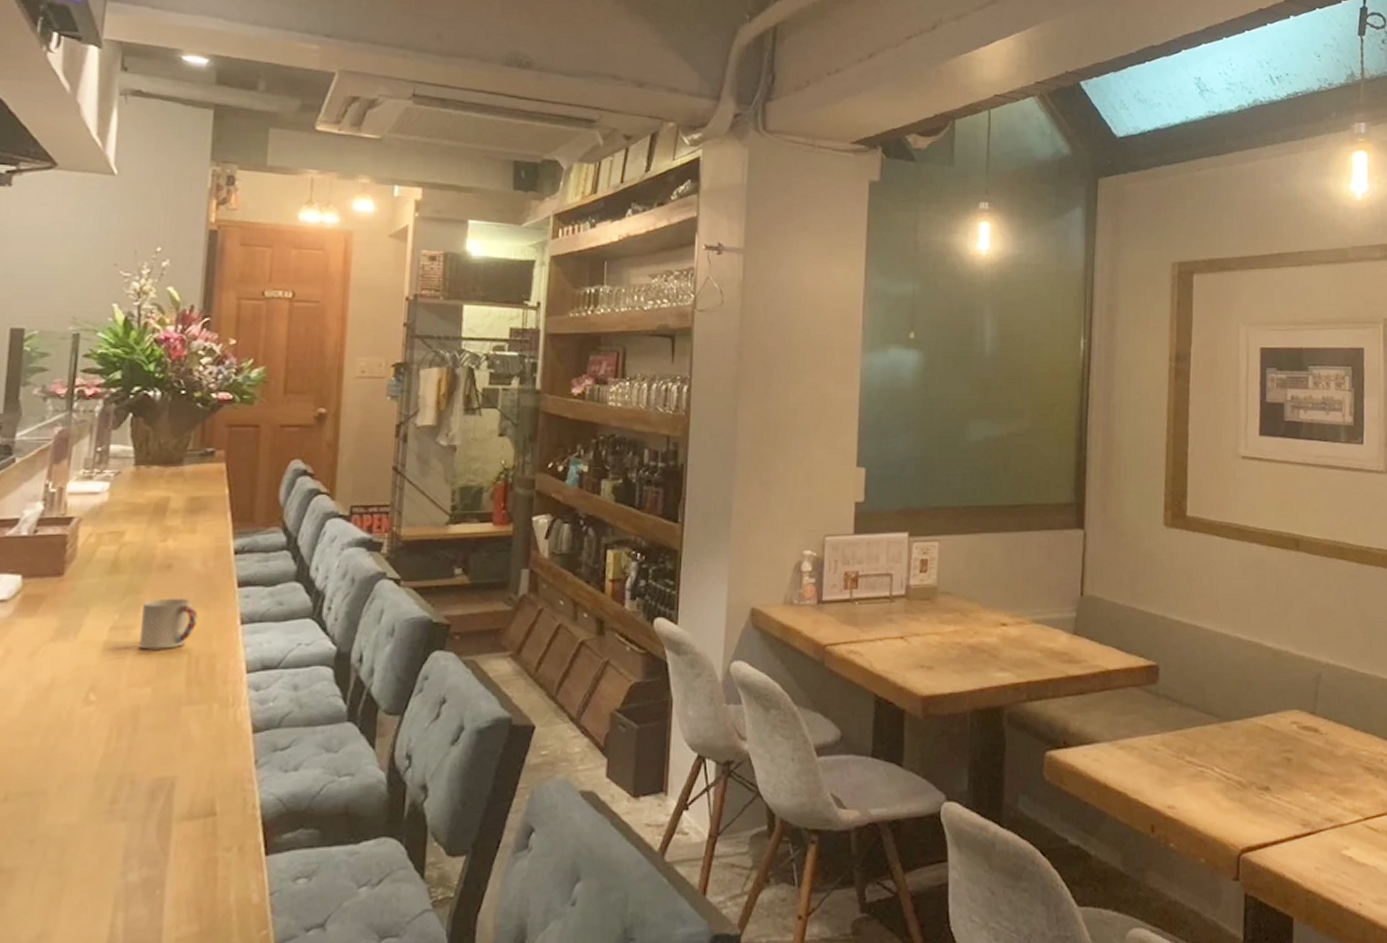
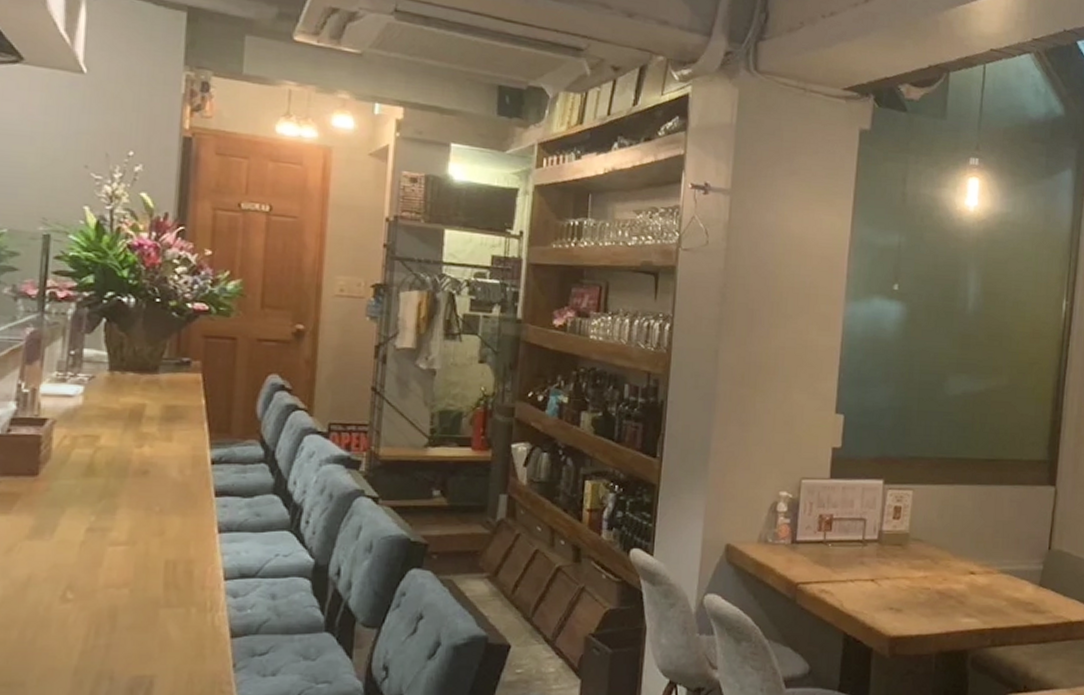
cup: present [140,598,198,650] -> none [116,503,175,553]

